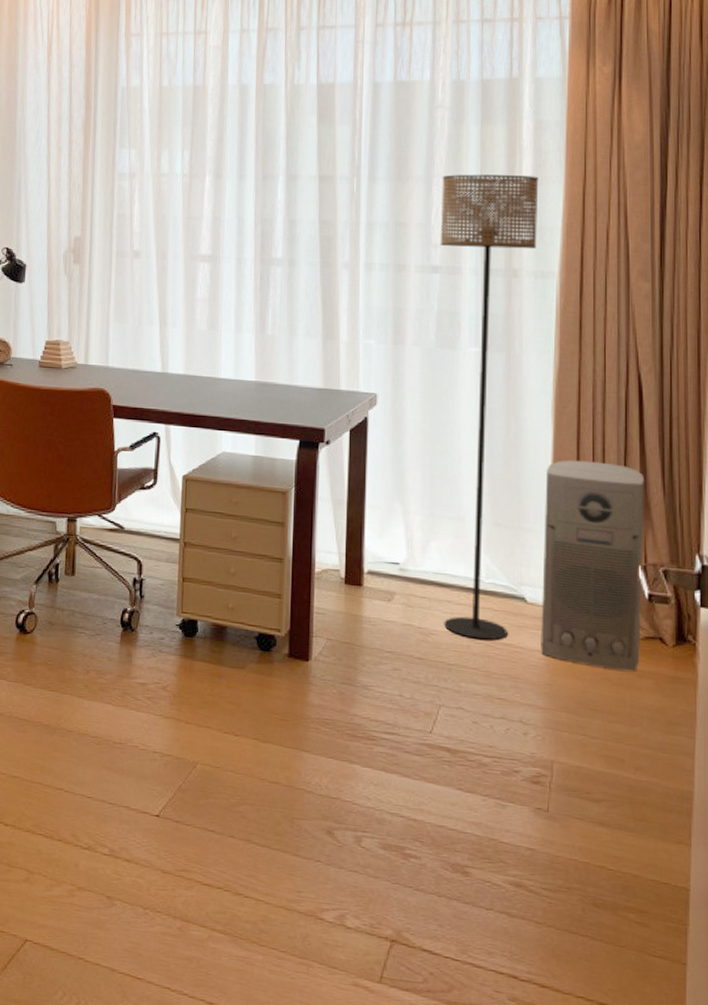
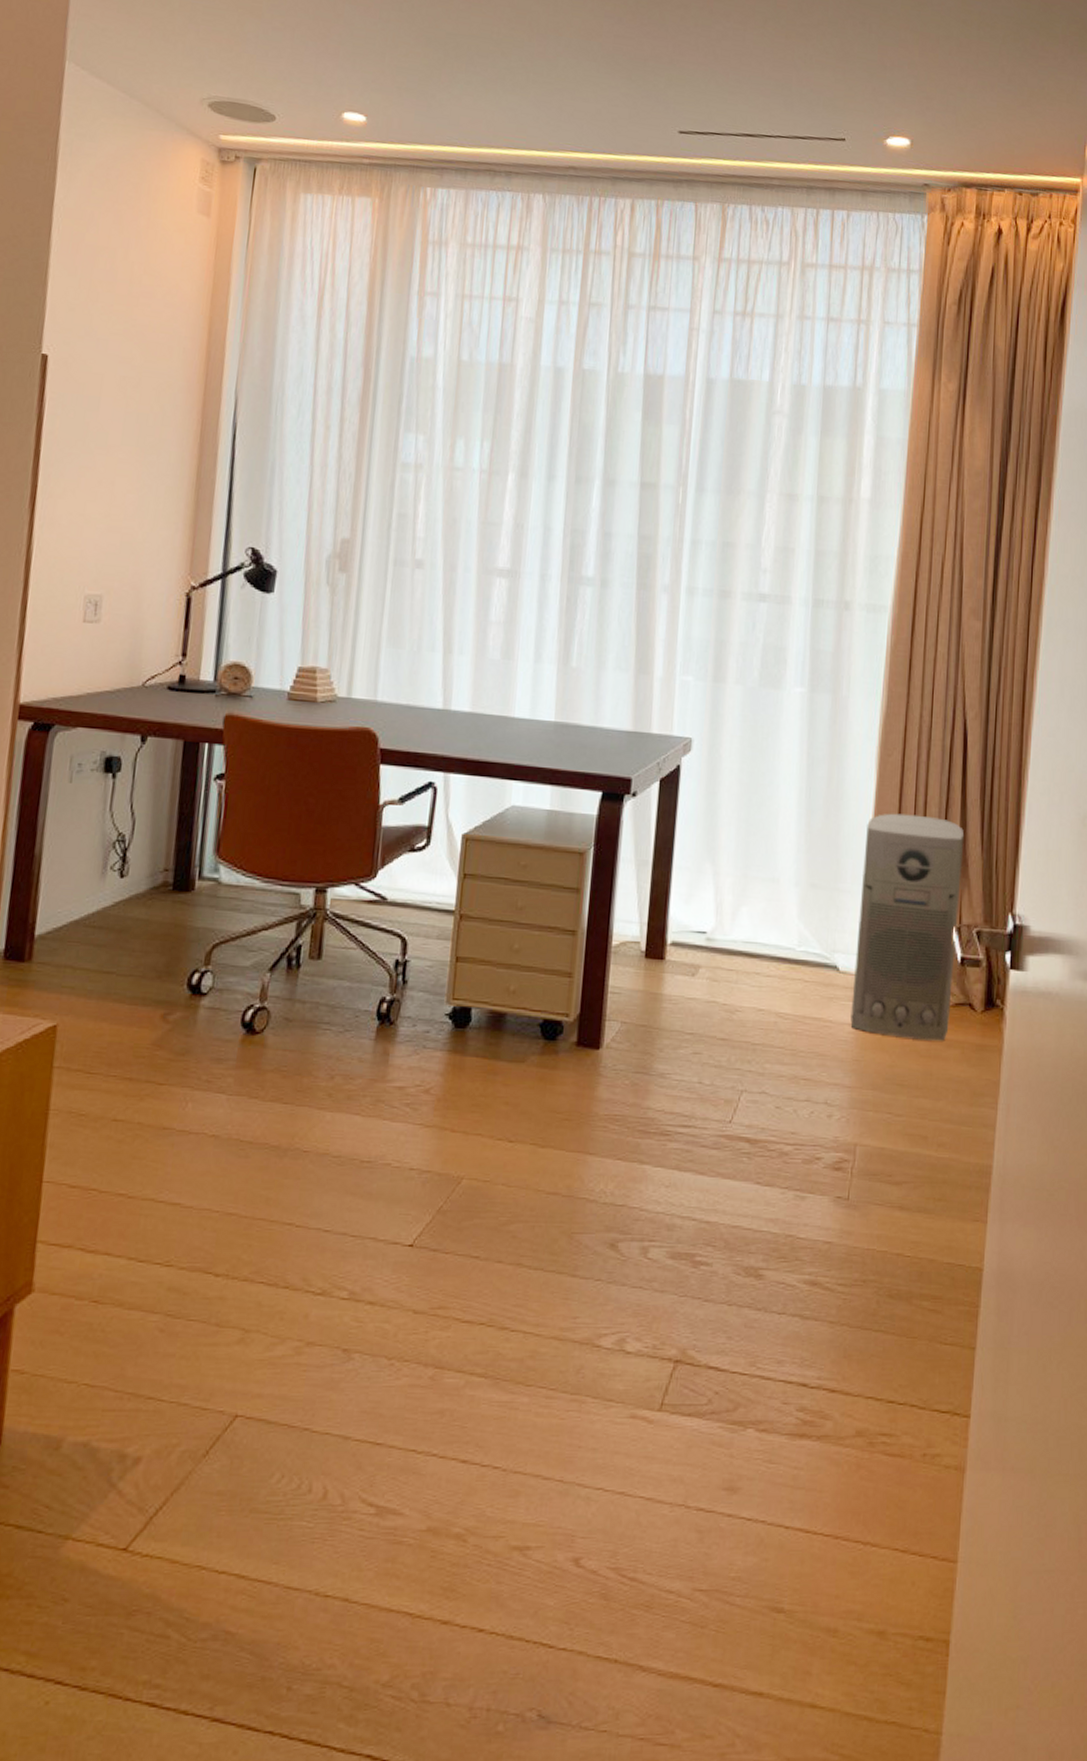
floor lamp: present [440,174,539,640] -> none [751,491,877,1015]

